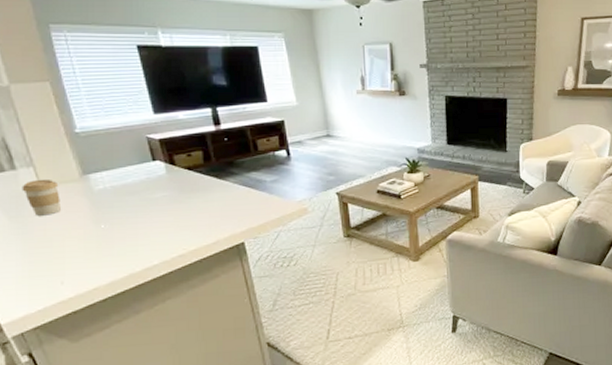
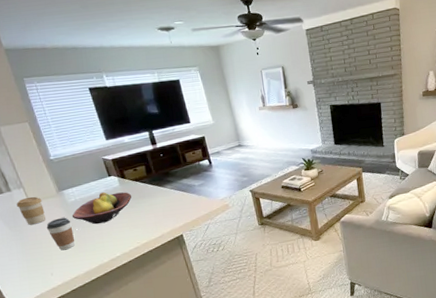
coffee cup: none [60,209,97,252] -> present [46,217,75,251]
fruit bowl: none [99,180,182,222] -> present [72,192,132,225]

